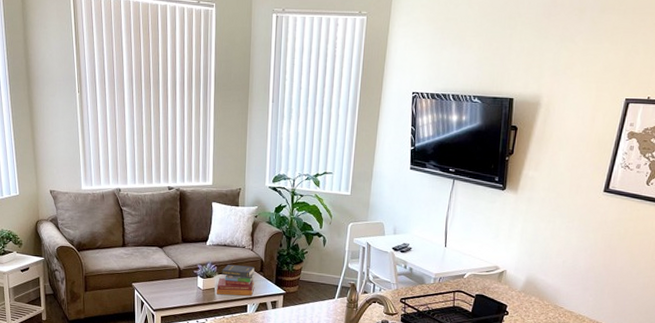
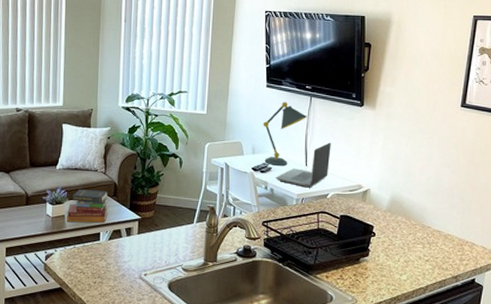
desk lamp: none [405,184,450,247] -> present [263,102,308,167]
laptop computer: none [415,224,471,268] -> present [276,142,331,188]

